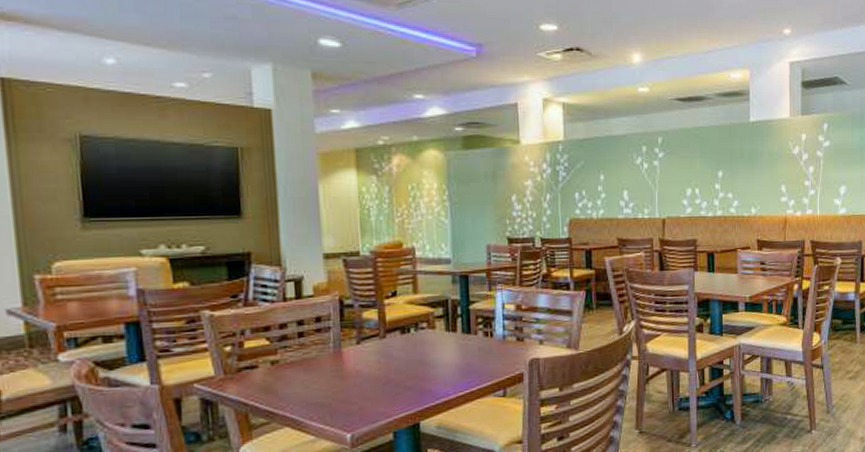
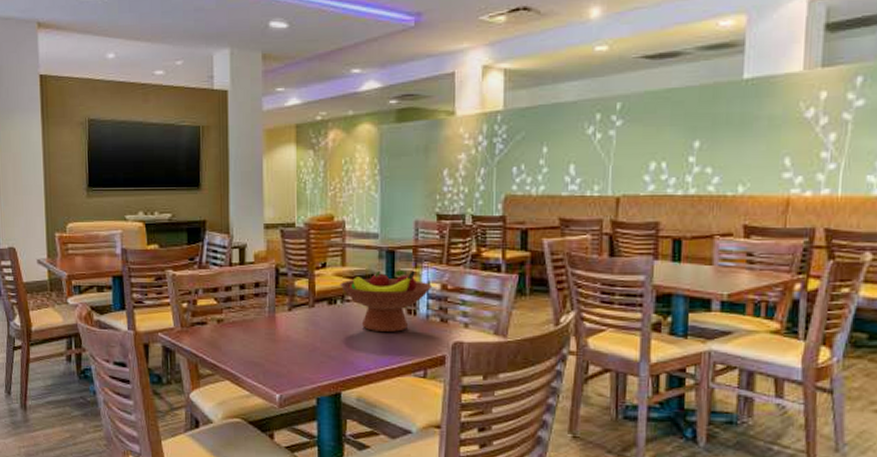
fruit bowl: none [412,293,506,357] -> present [340,270,431,332]

